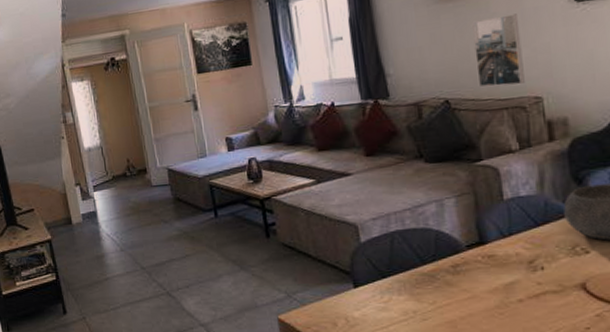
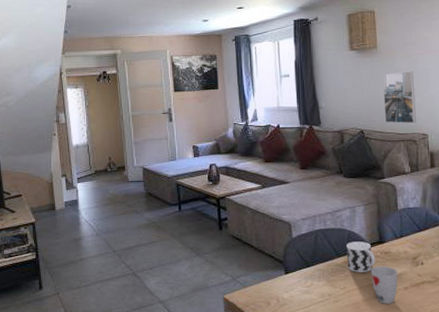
cup: none [434,243,476,283] -> present [347,241,376,272]
cup: none [469,273,509,322] -> present [370,266,398,304]

